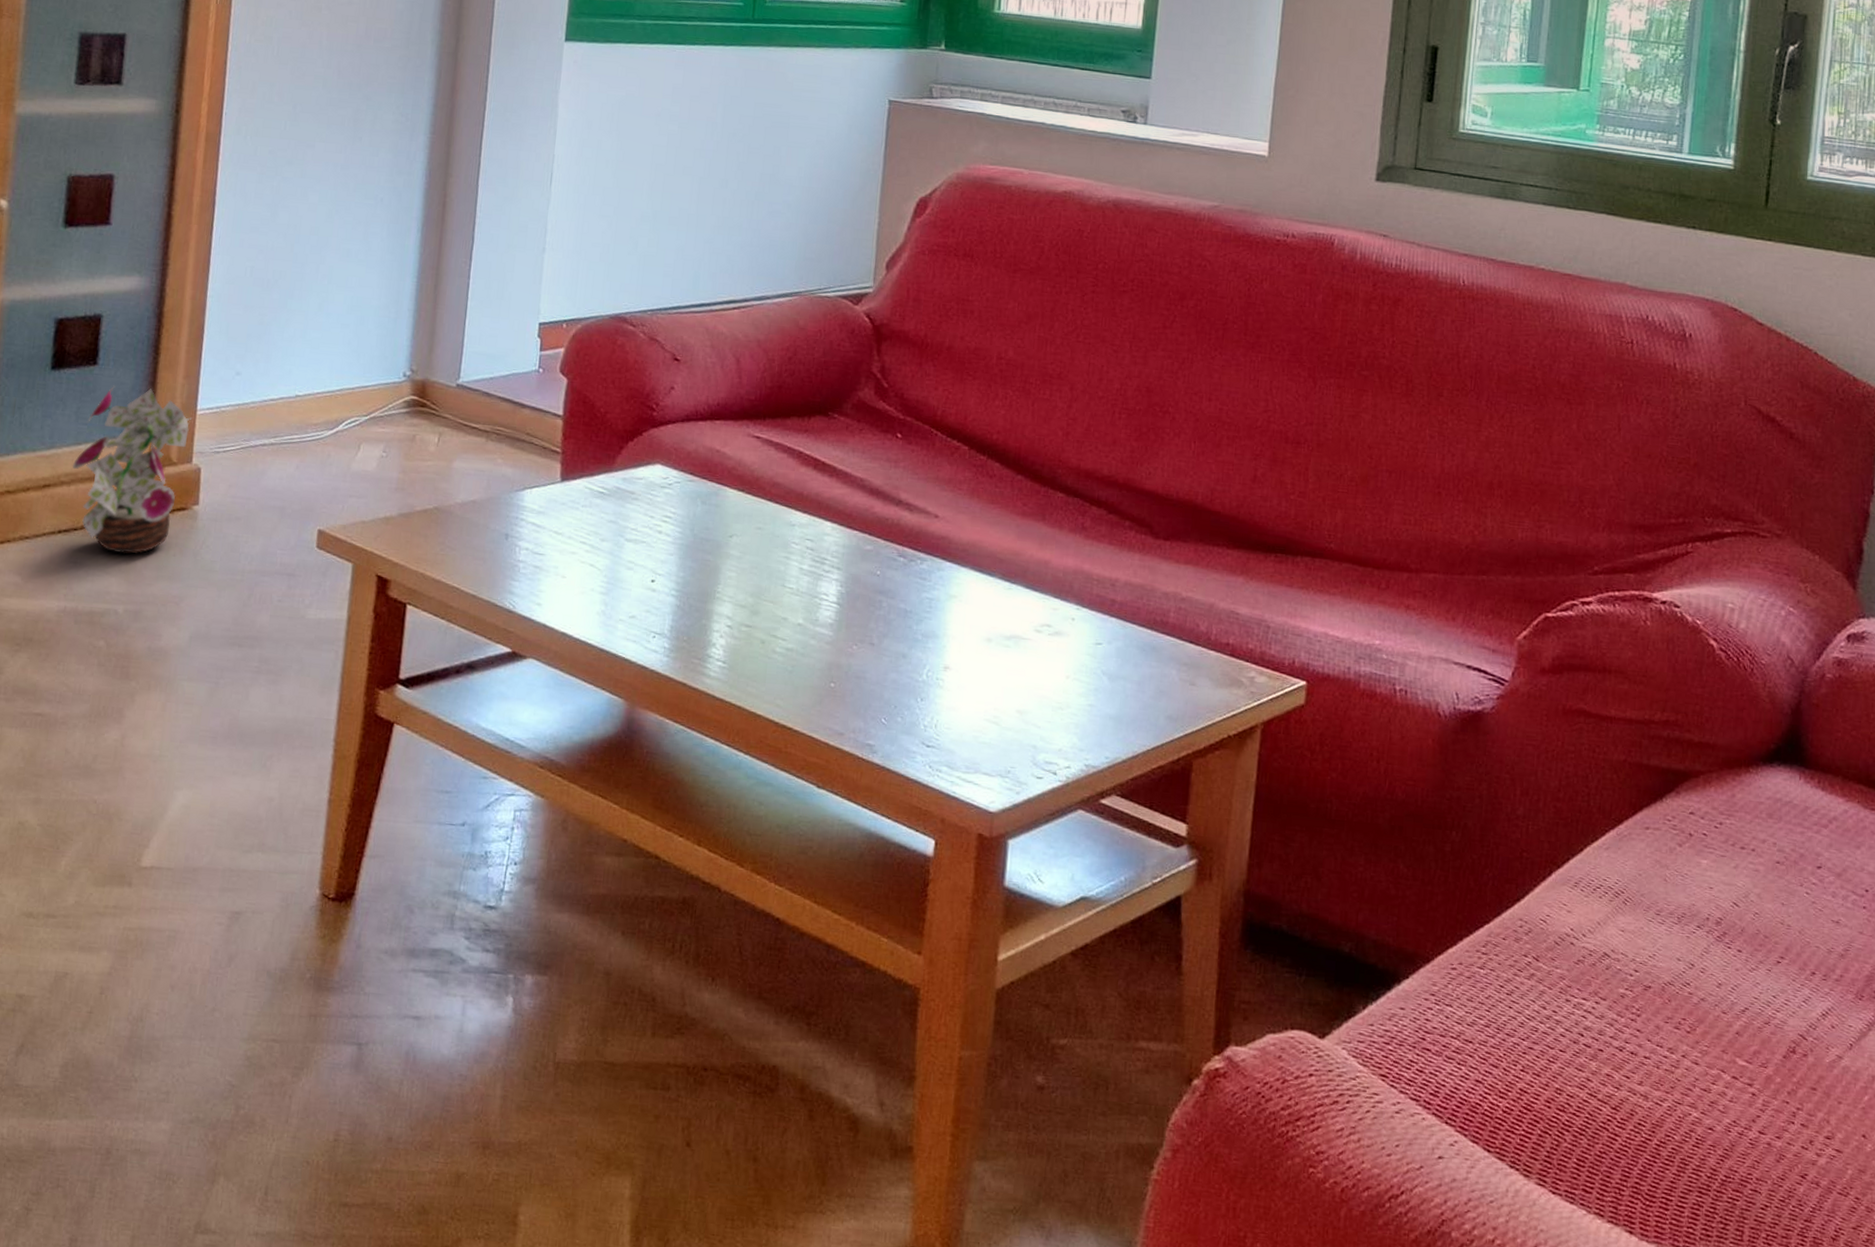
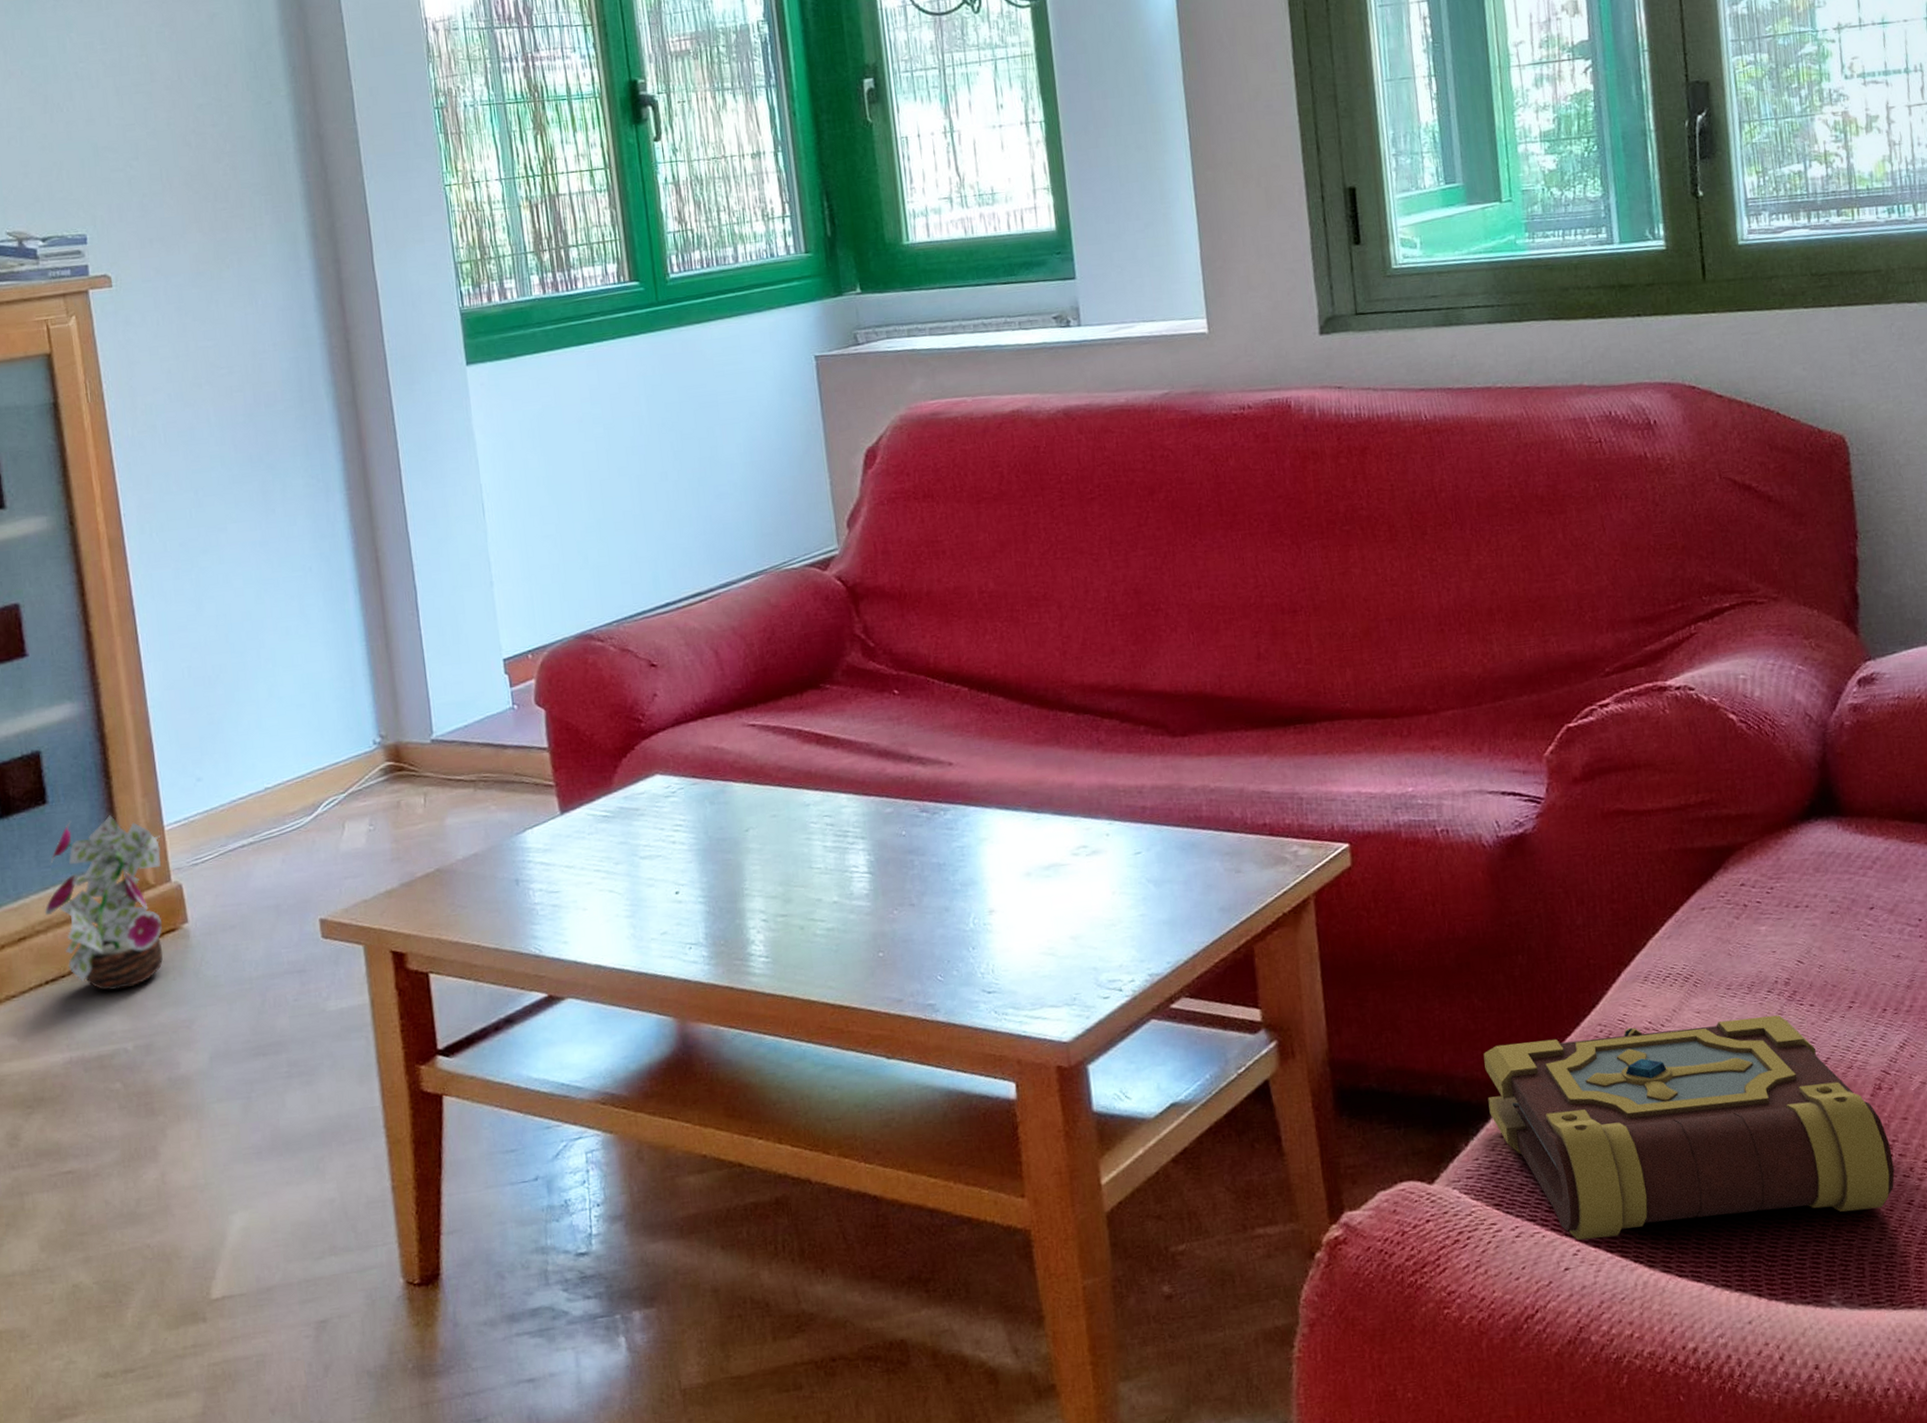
book: none [1393,915,1794,1174] -> present [1483,1015,1895,1241]

